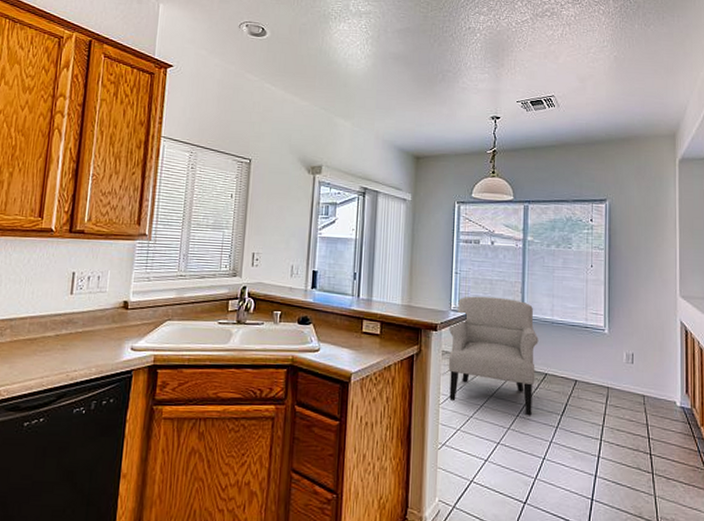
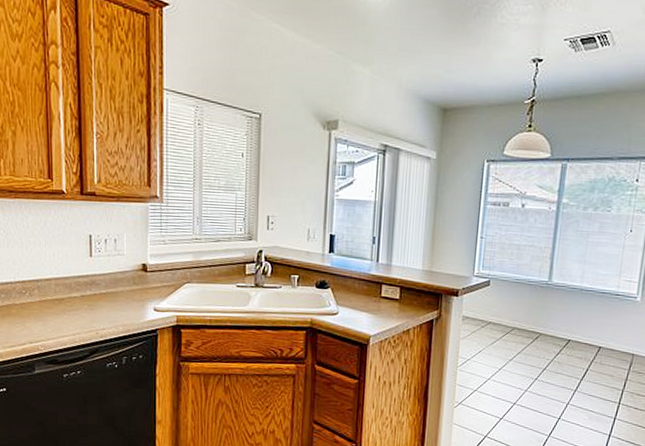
chair: present [448,296,539,416] -> none [468,261,565,380]

